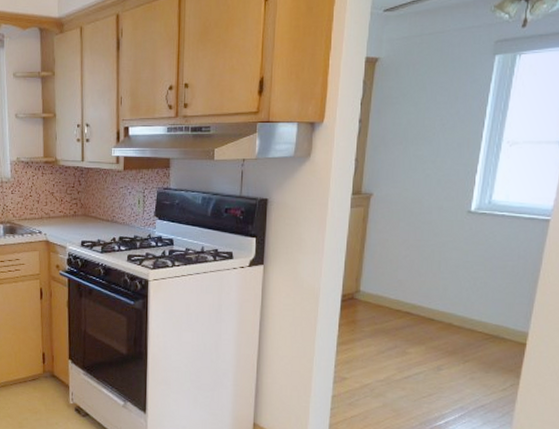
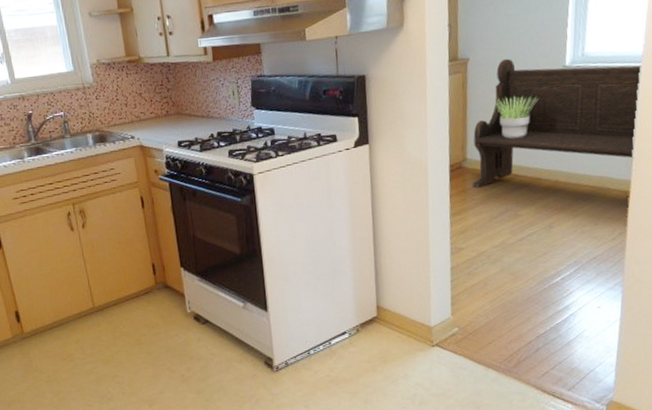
bench: none [362,197,548,321] -> present [472,58,640,189]
potted plant: none [393,235,438,276] -> present [493,96,537,139]

